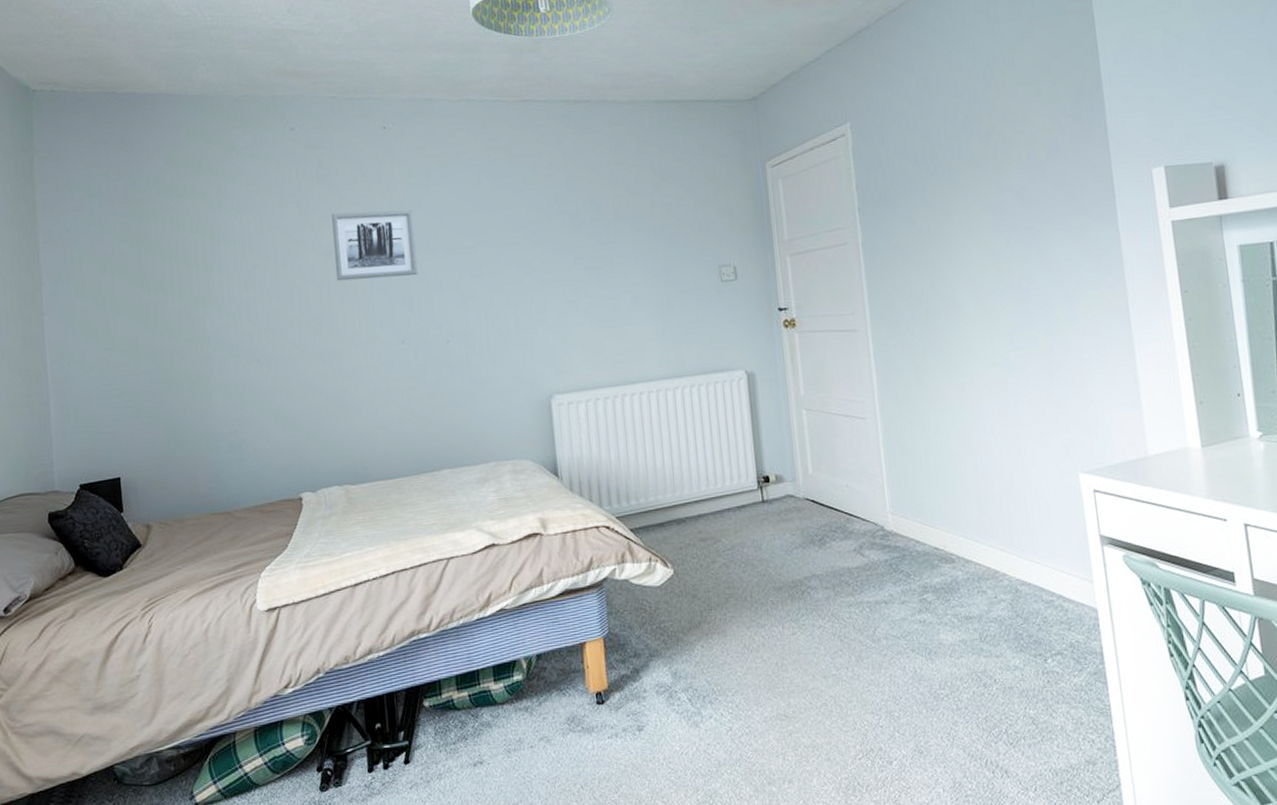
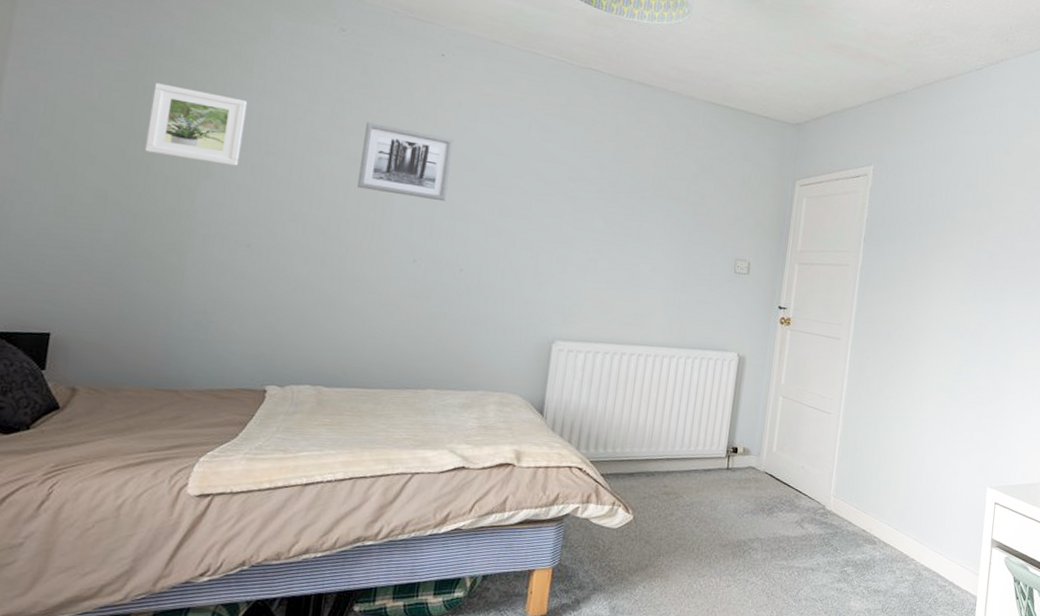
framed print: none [152,221,233,292] -> present [144,83,248,166]

